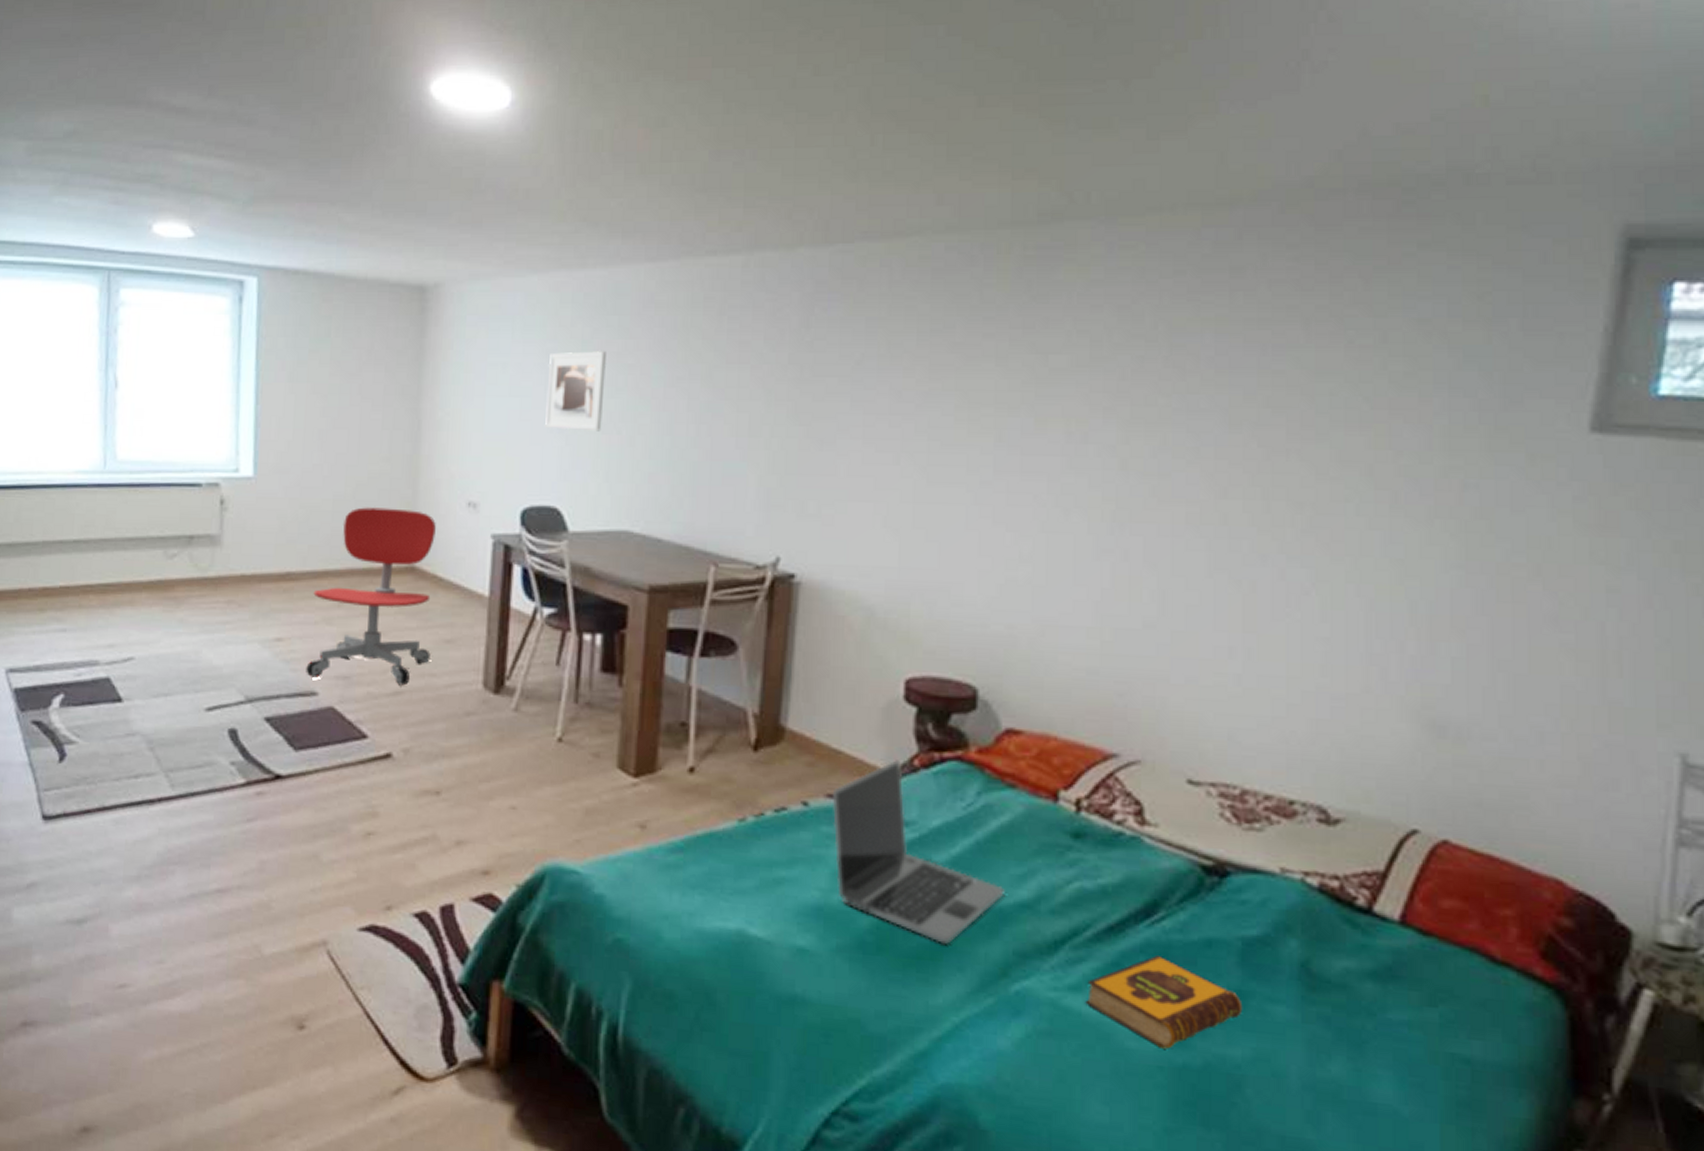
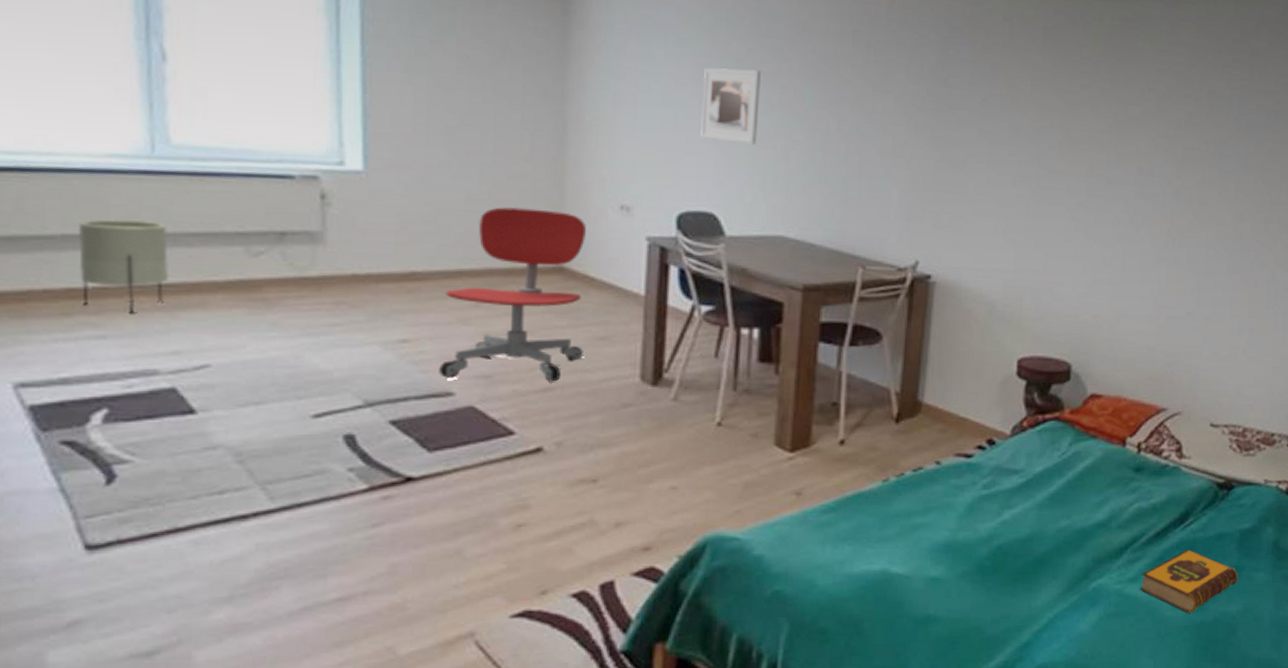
planter: none [52,526,112,610] -> present [77,218,170,313]
laptop: present [832,760,1005,944] -> none [959,423,1087,560]

